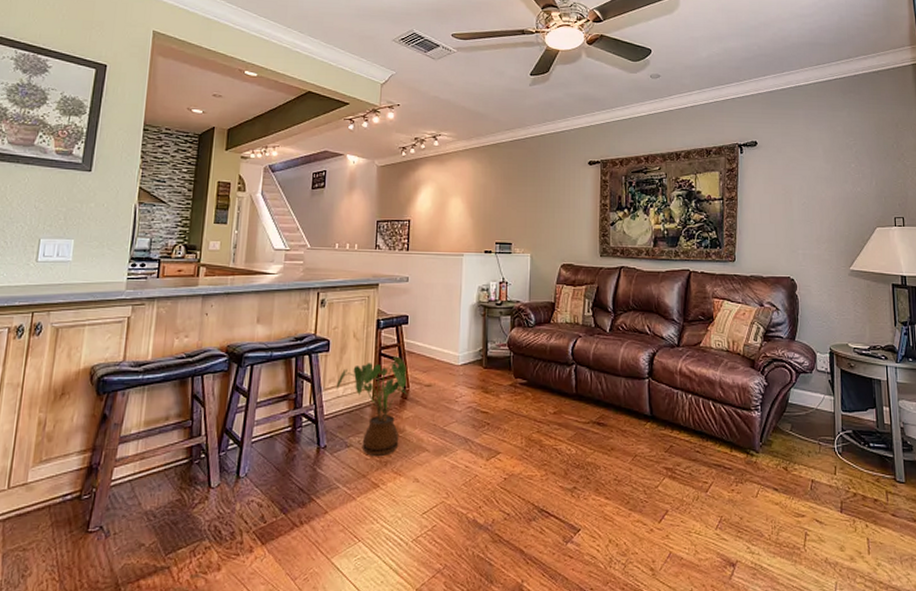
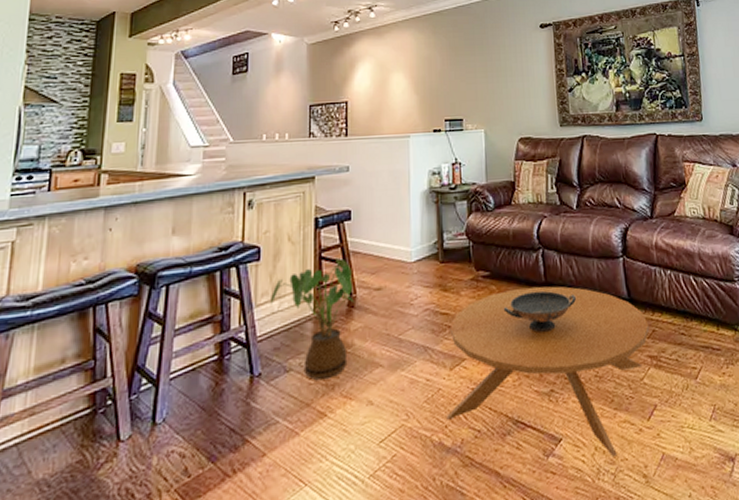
coffee table: none [481,397,667,550] -> present [446,286,649,457]
decorative bowl: none [536,401,602,438] -> present [503,290,576,333]

